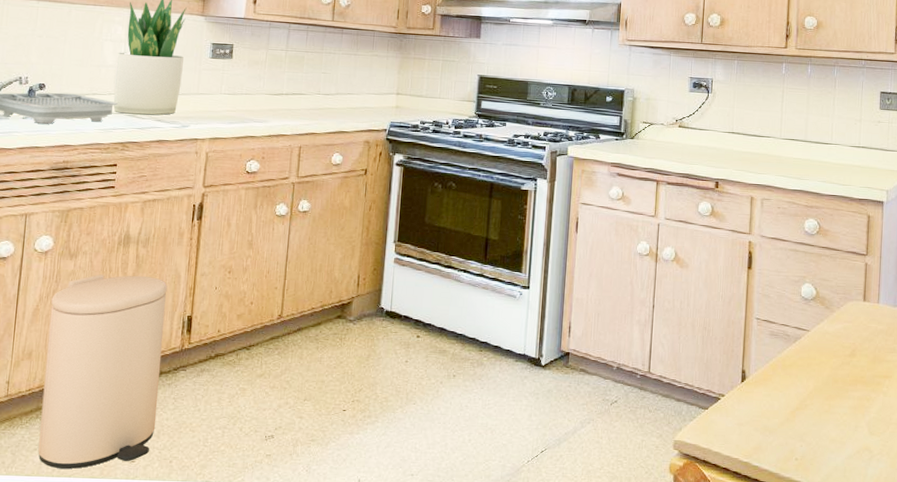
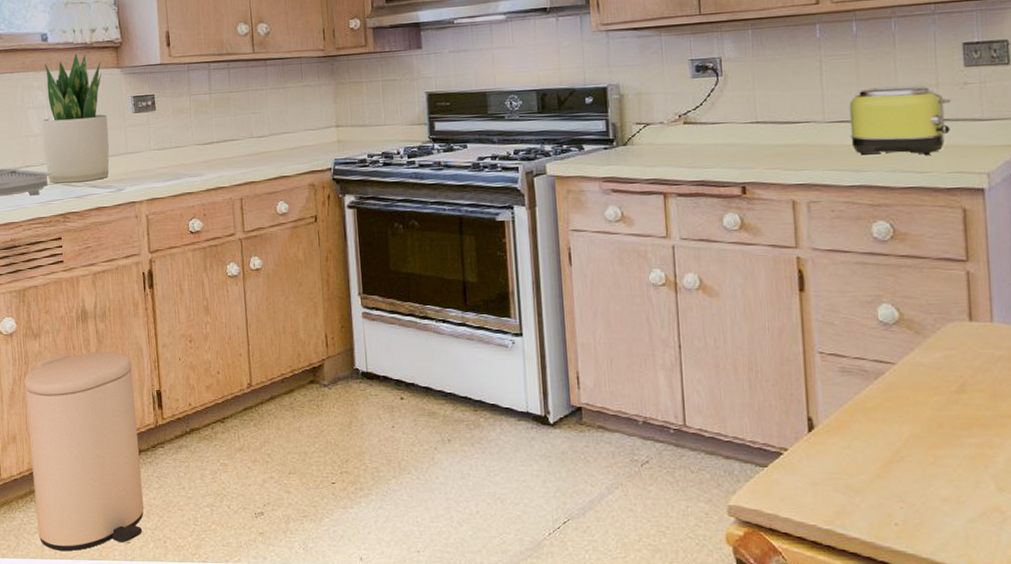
toaster: none [797,116,869,172] -> present [849,85,952,155]

